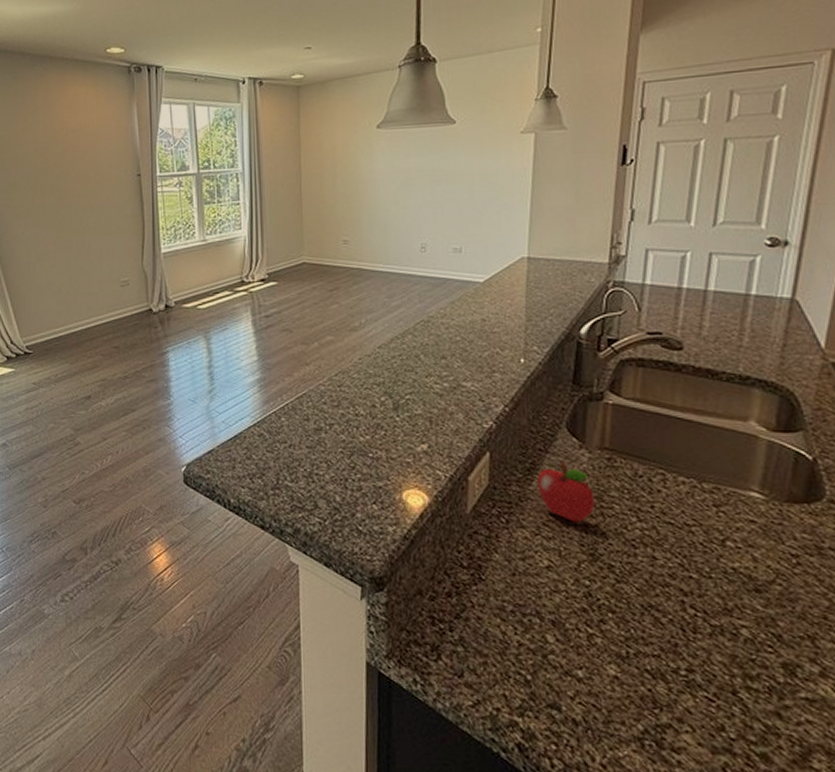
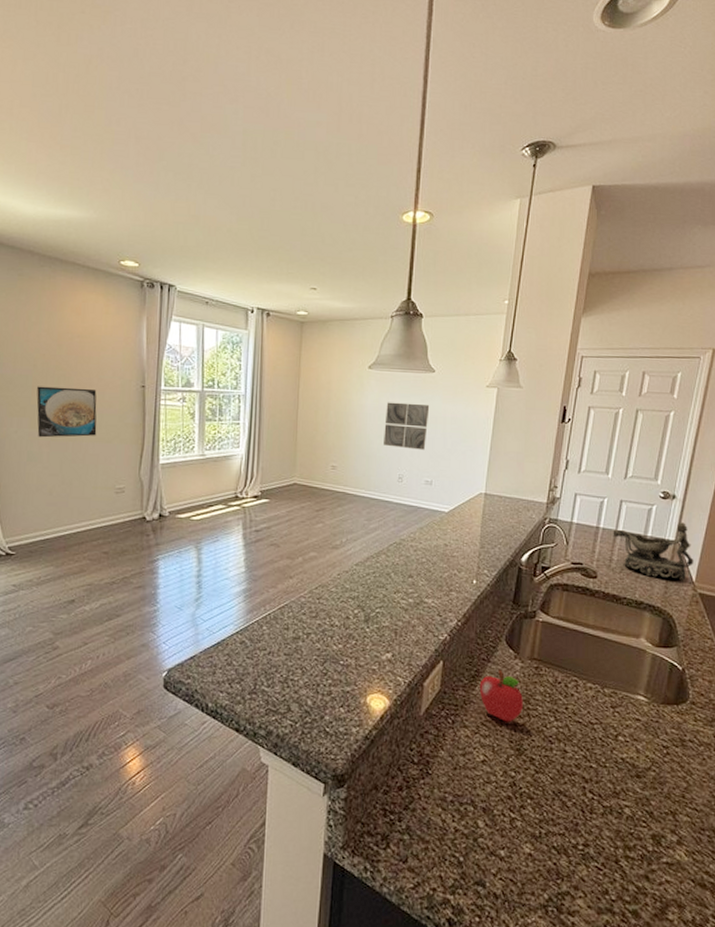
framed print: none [39,182,98,237] -> present [36,386,97,438]
wall art: none [400,161,453,214] -> present [384,402,430,450]
decorative bowl: none [701,274,821,346] -> present [613,522,694,580]

